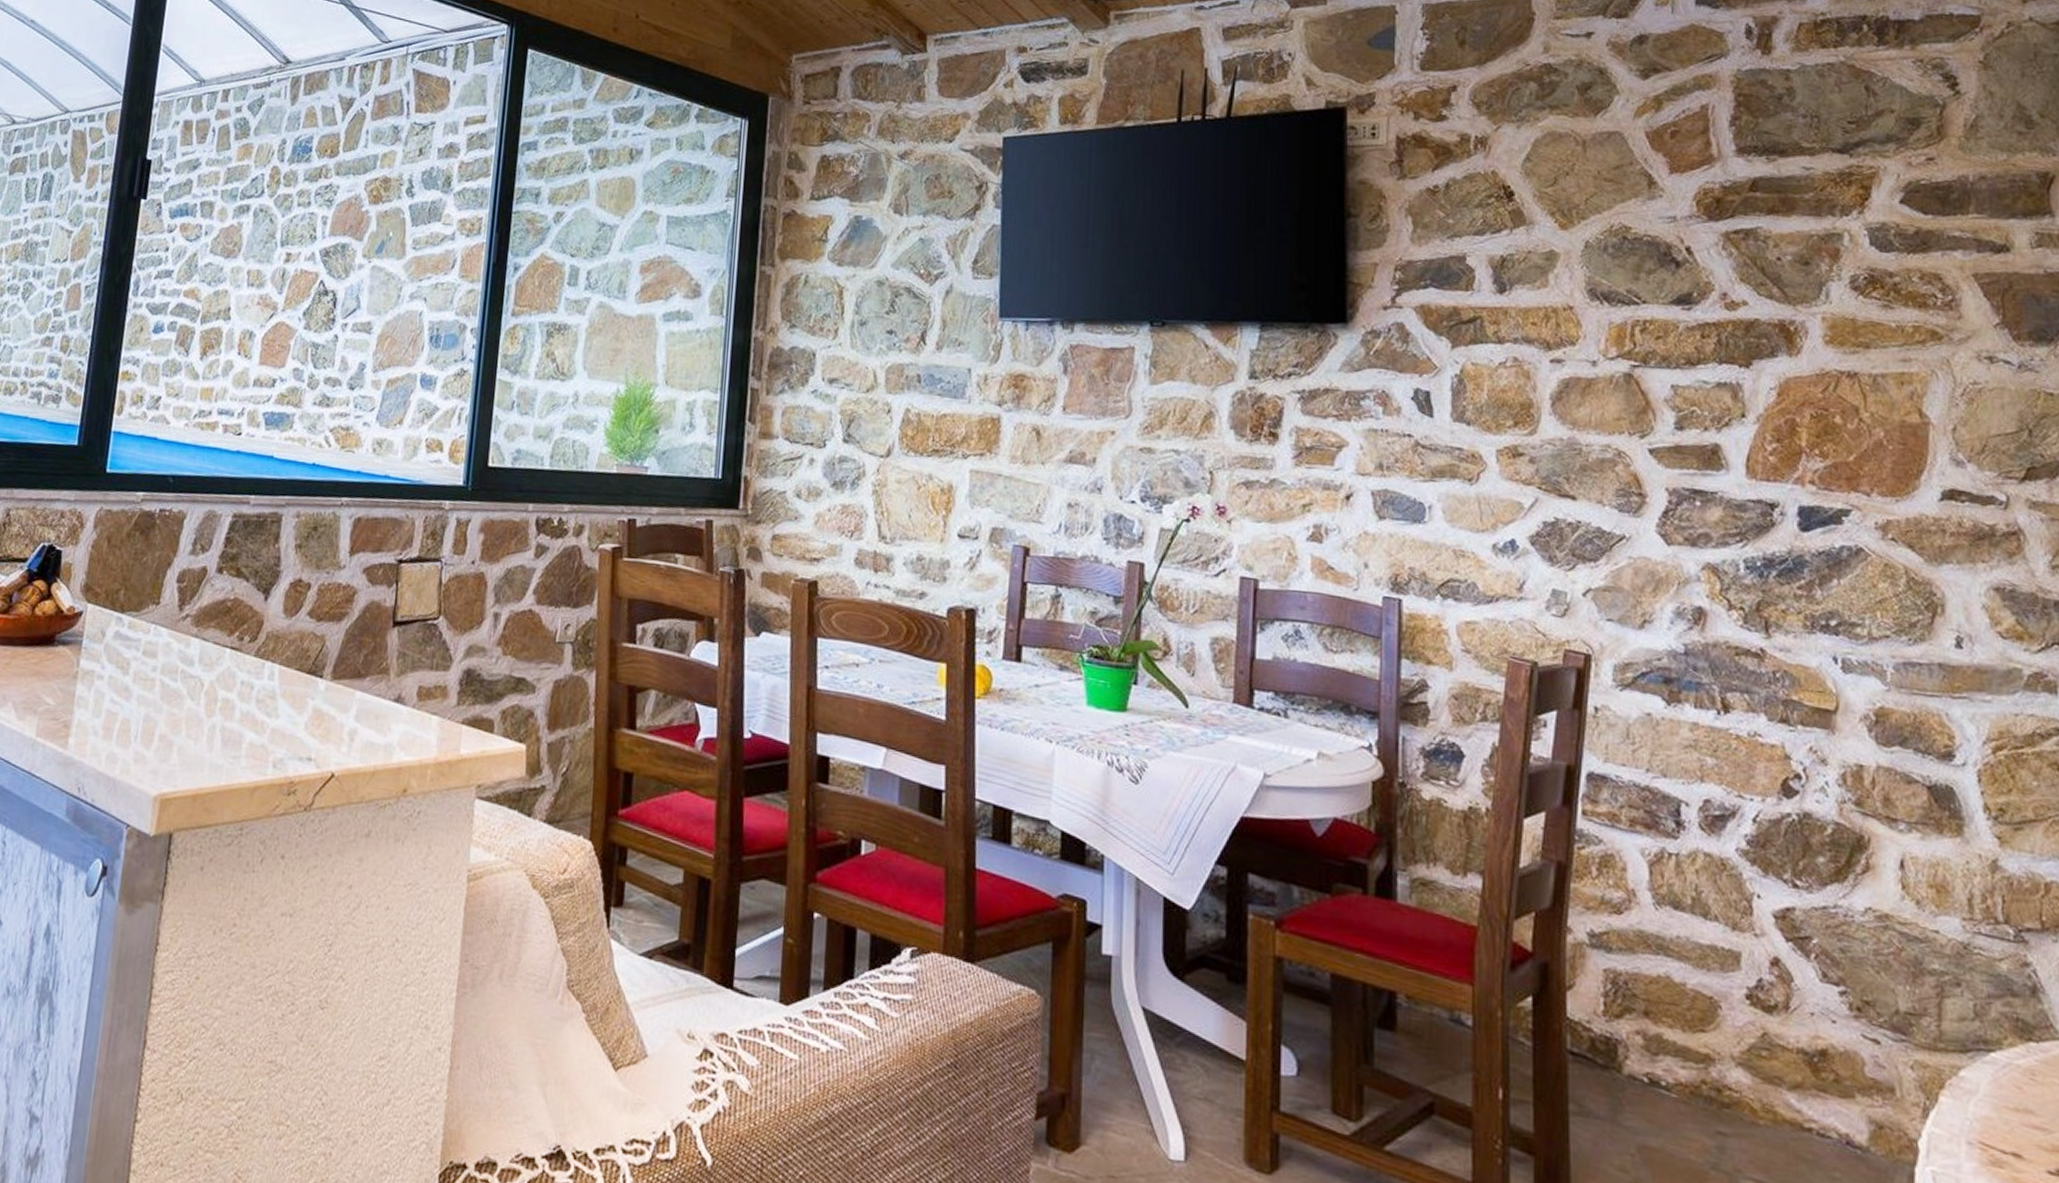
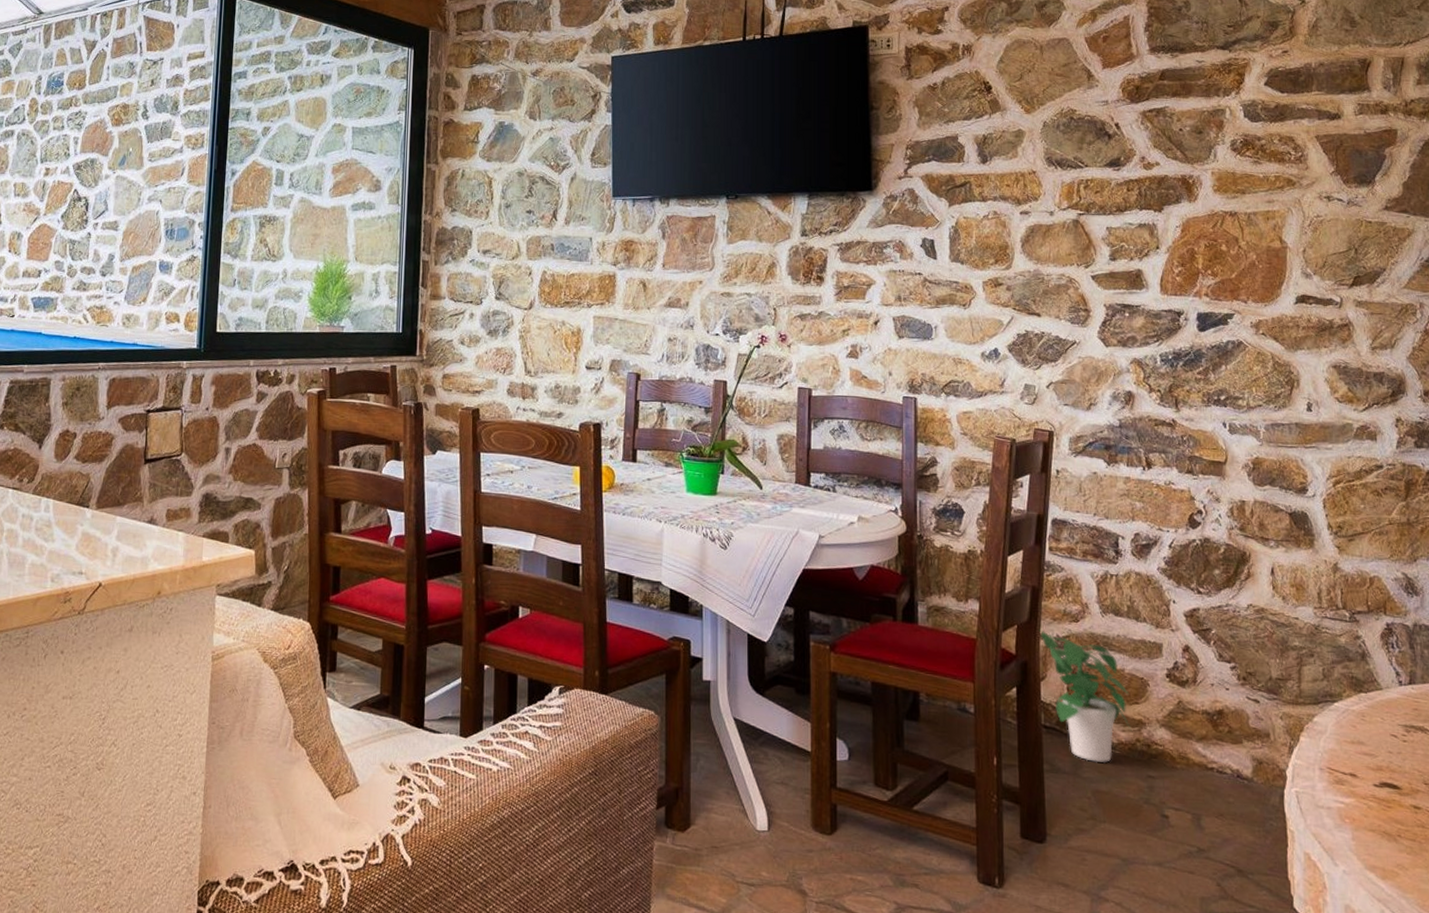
potted plant: none [1566,920,1695,1109] -> present [1039,629,1132,763]

